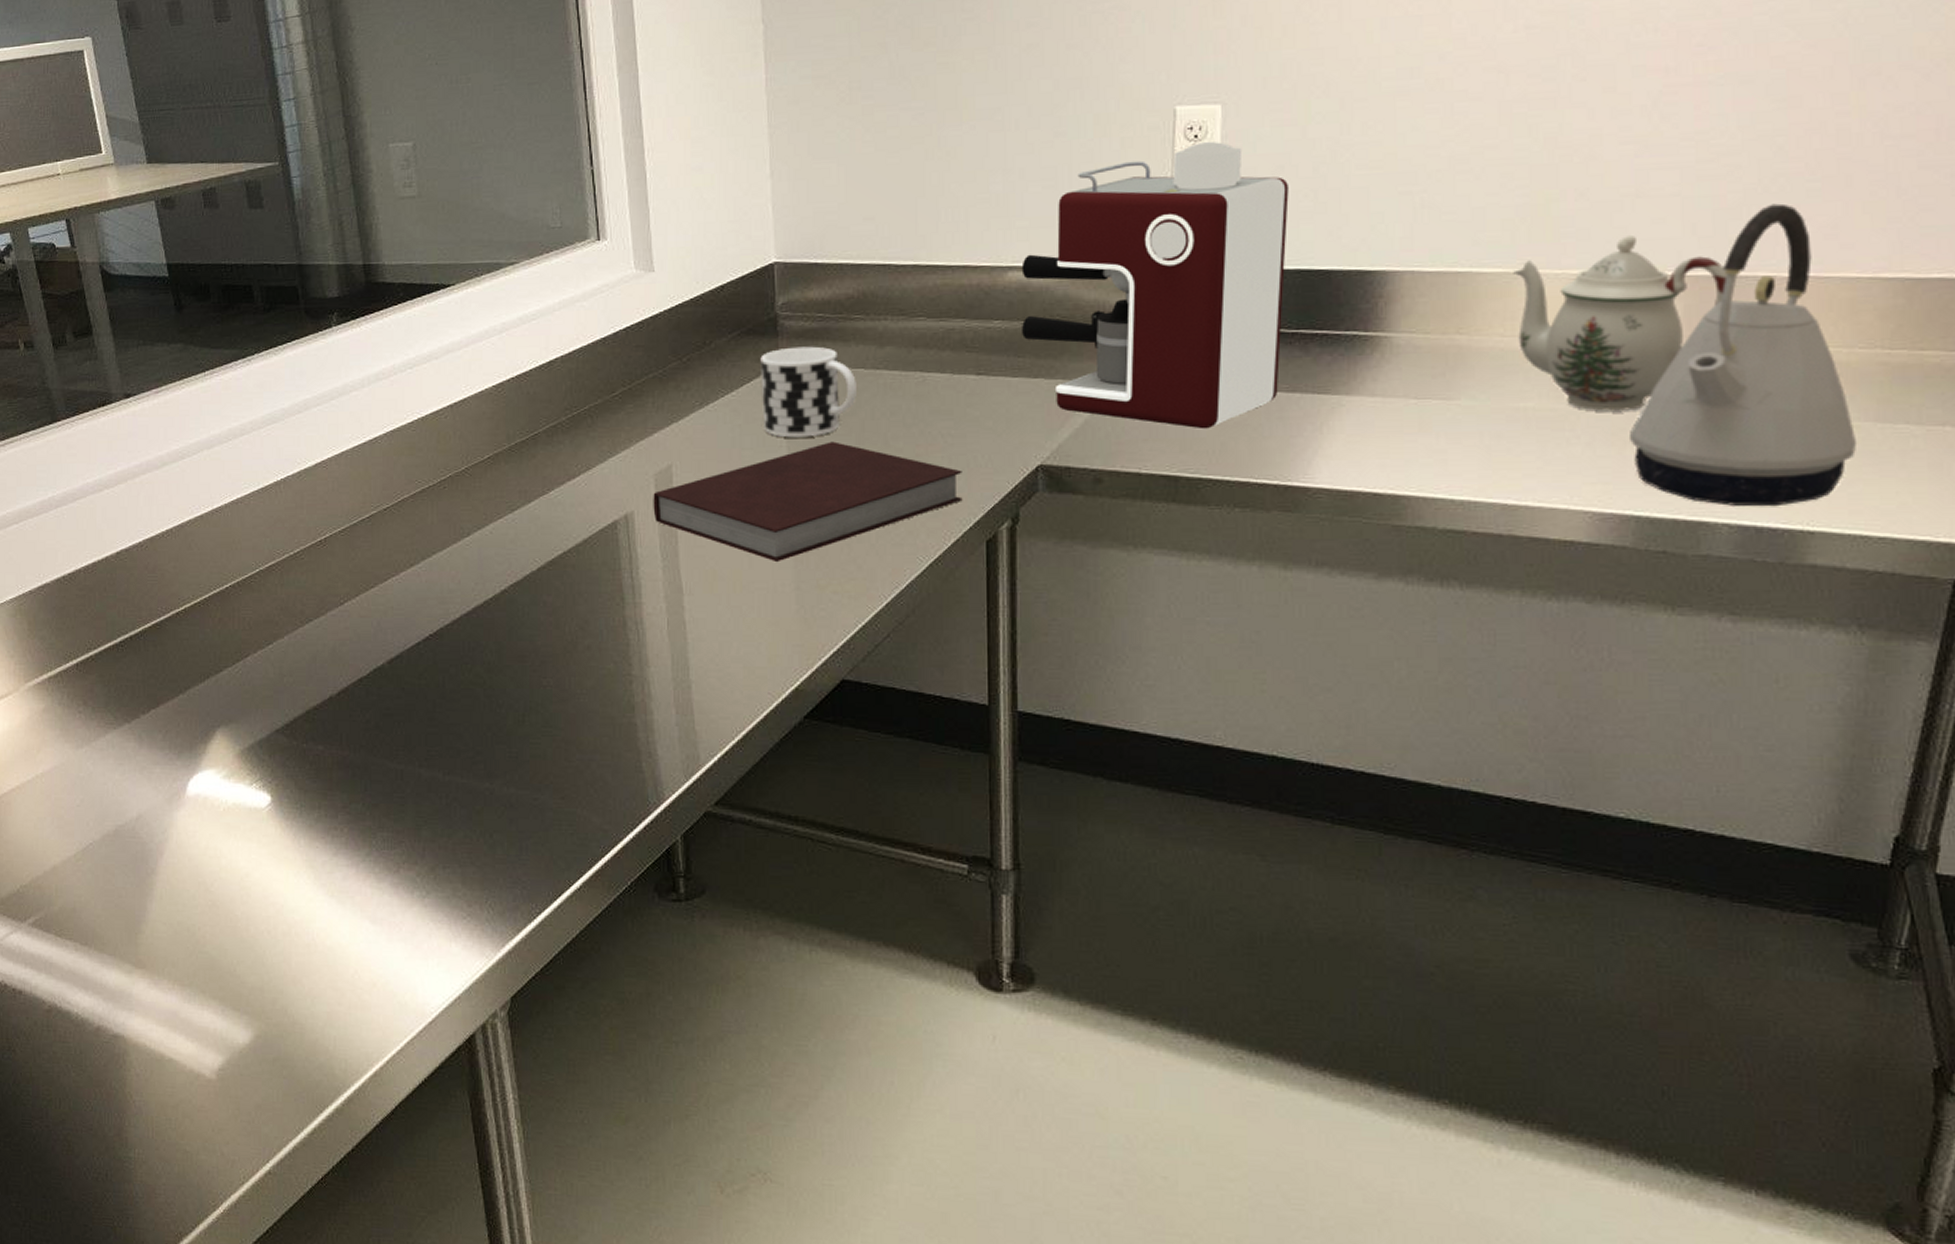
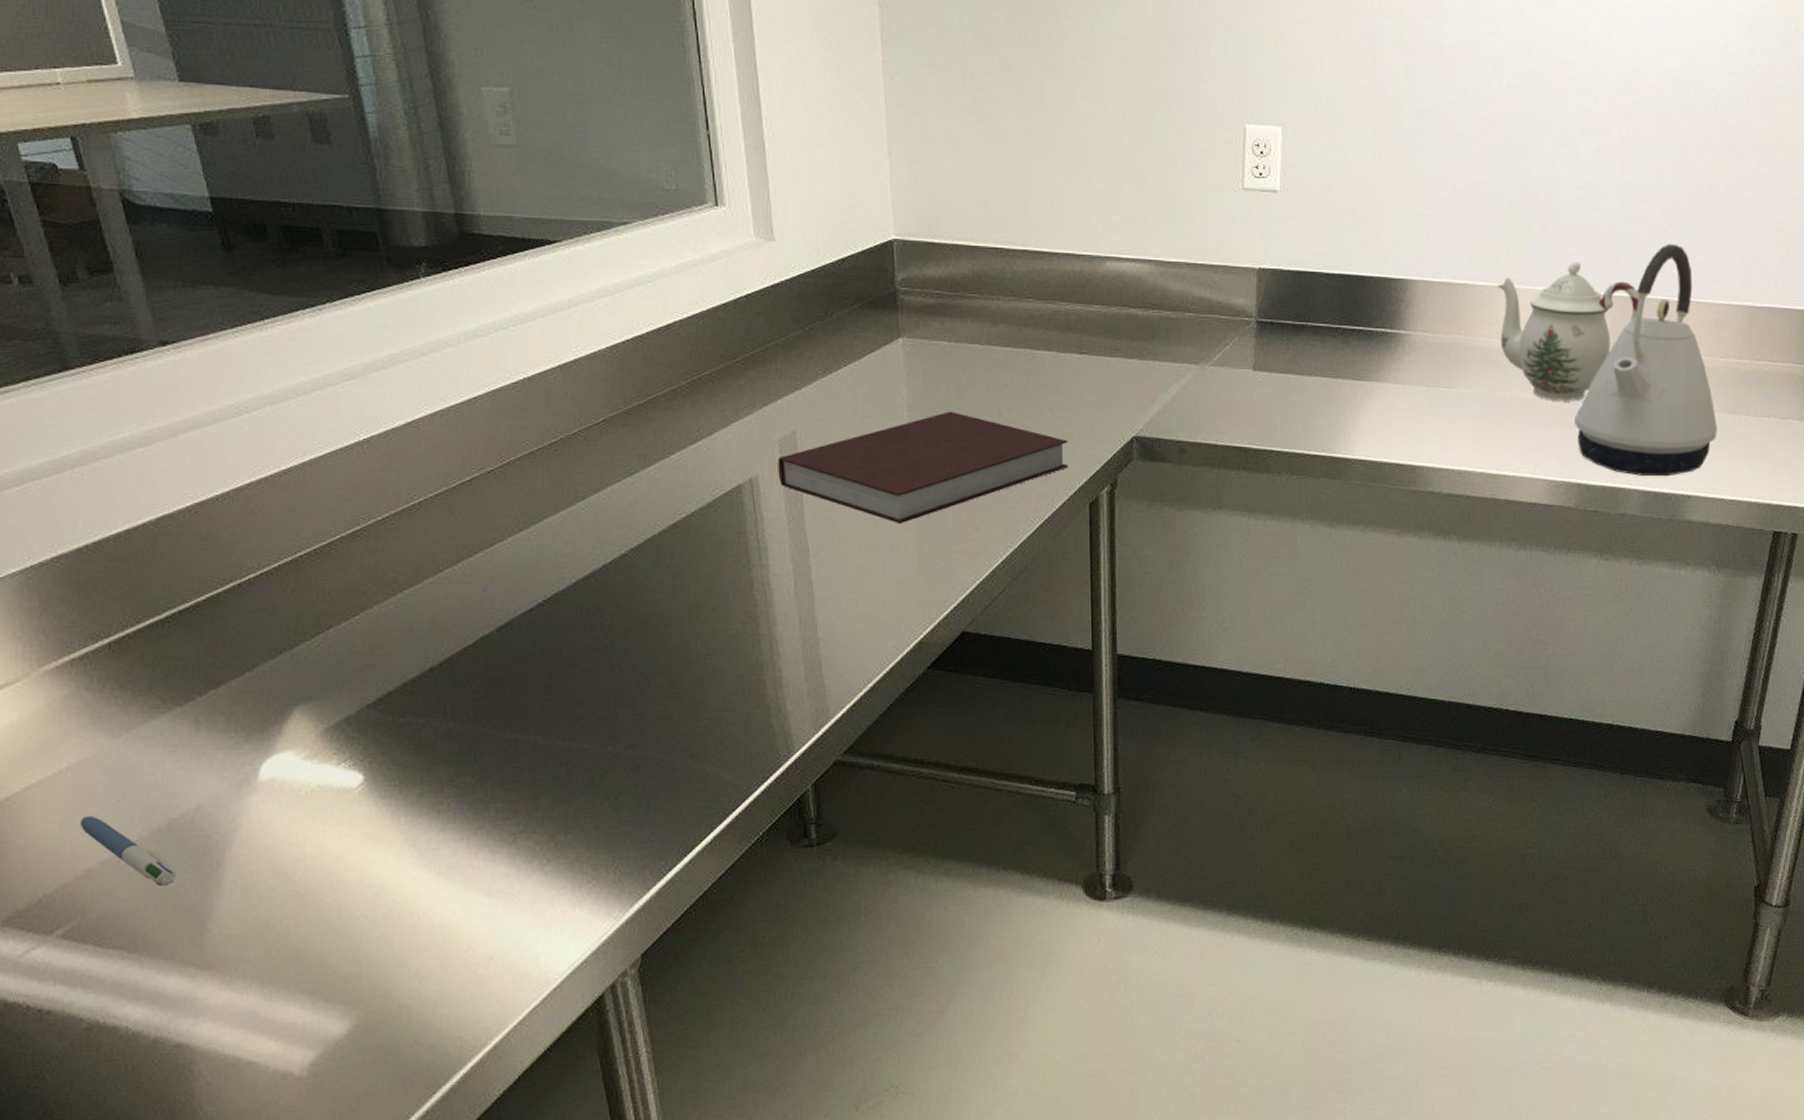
pen: none [50,817,120,888] -> present [81,815,177,887]
cup: present [760,346,857,438] -> none [881,321,972,407]
coffee maker: present [1021,142,1289,430] -> none [1117,159,1334,408]

